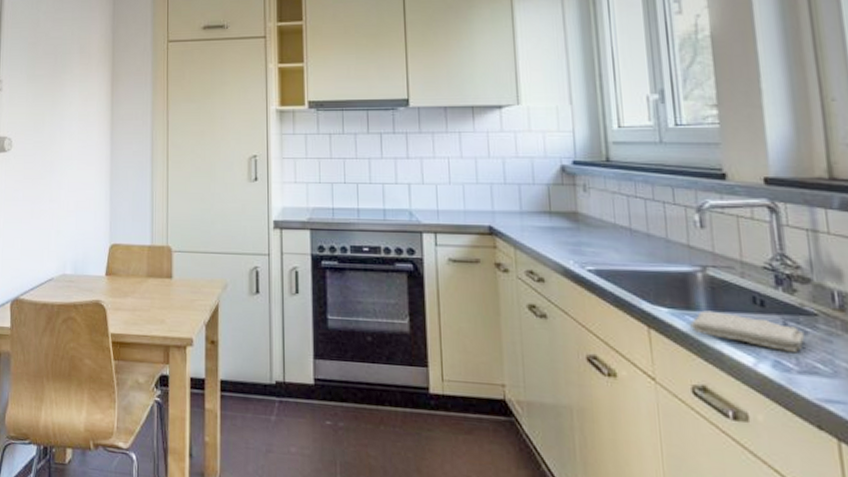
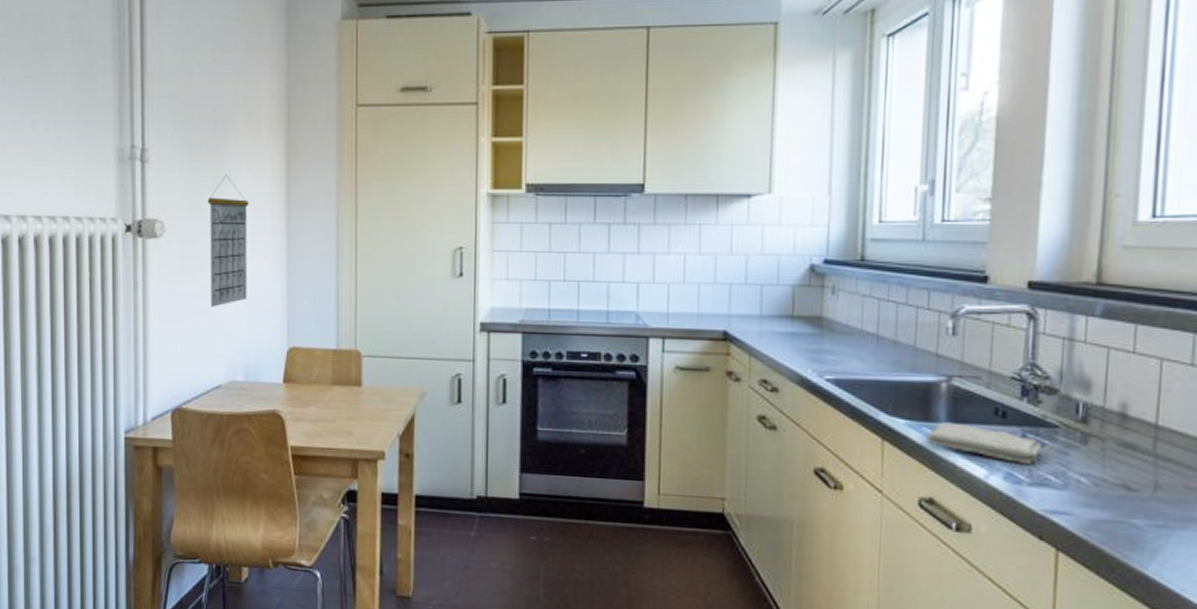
calendar: none [46,100,80,210] -> present [207,175,249,307]

